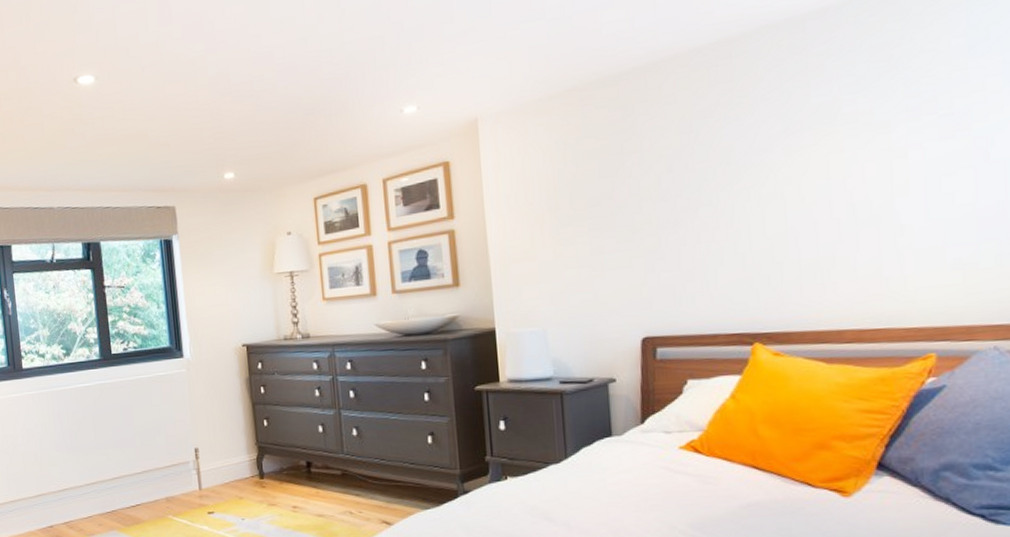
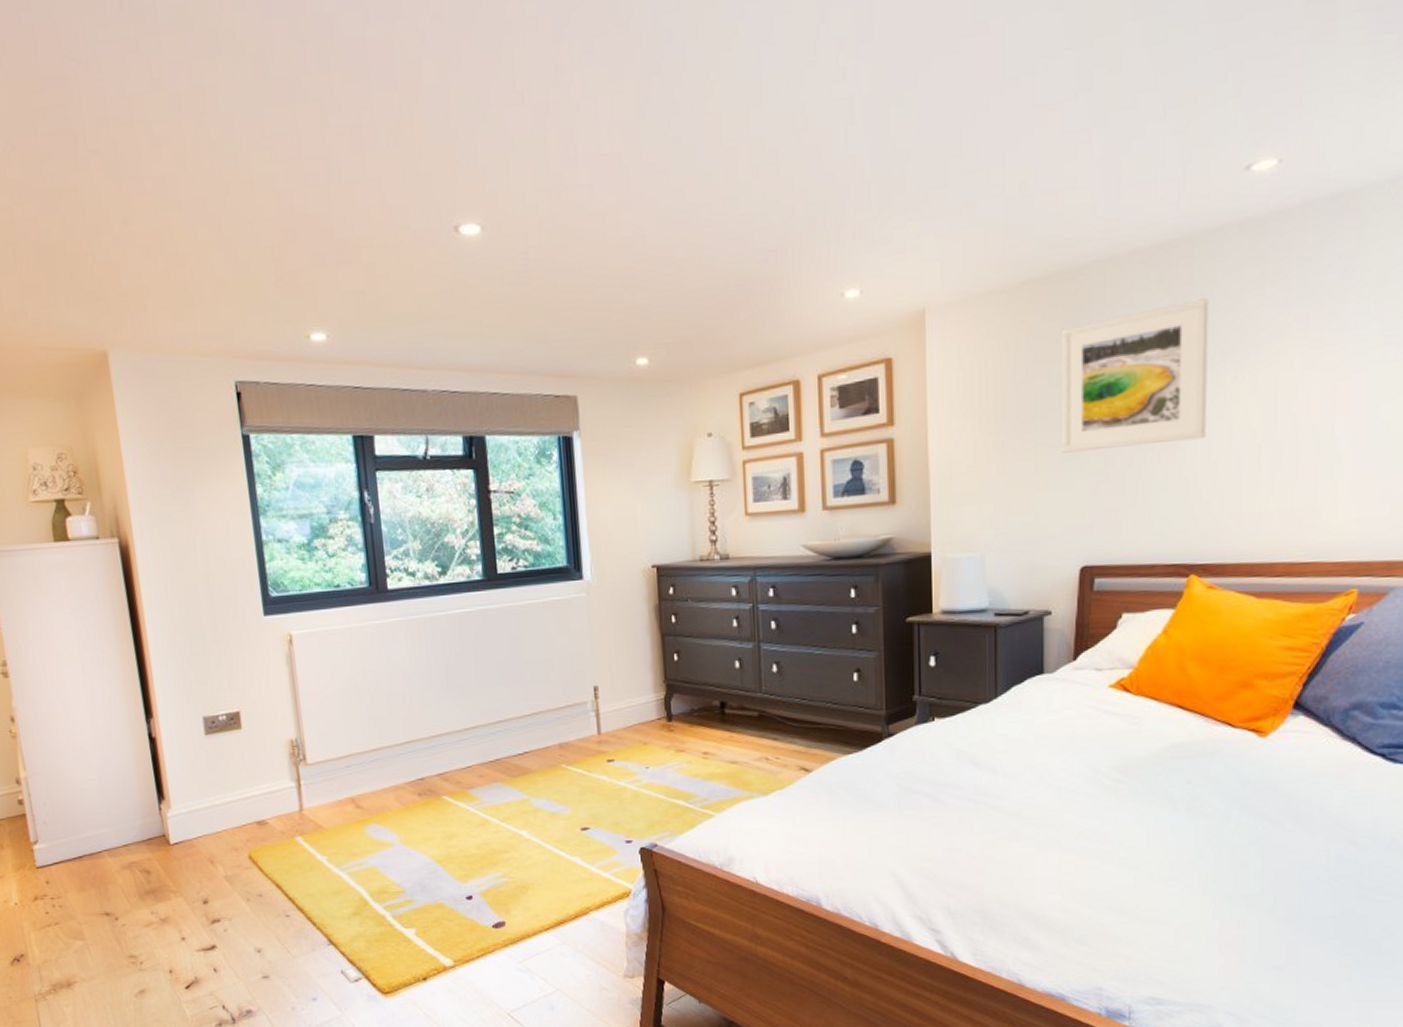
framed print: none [607,93,759,236] -> present [1061,298,1209,453]

